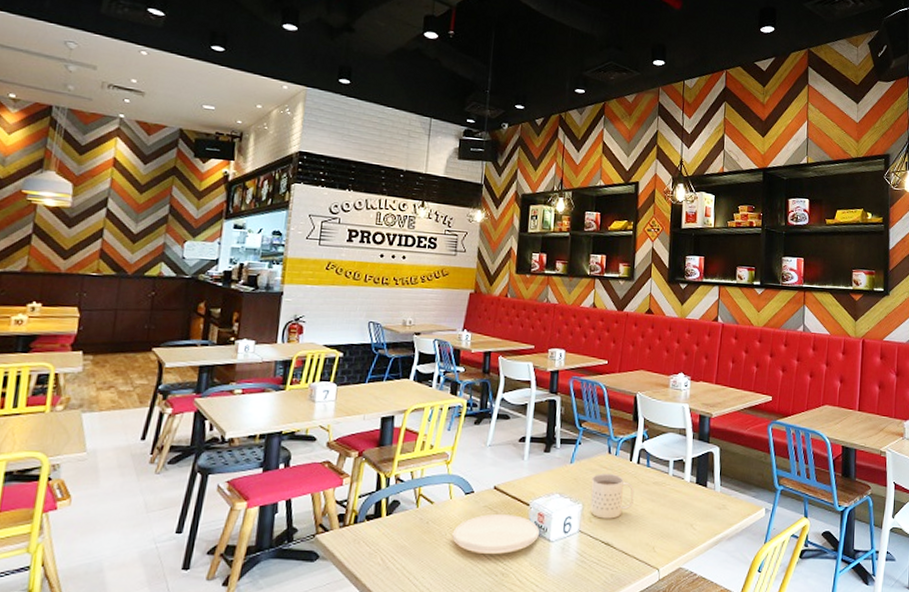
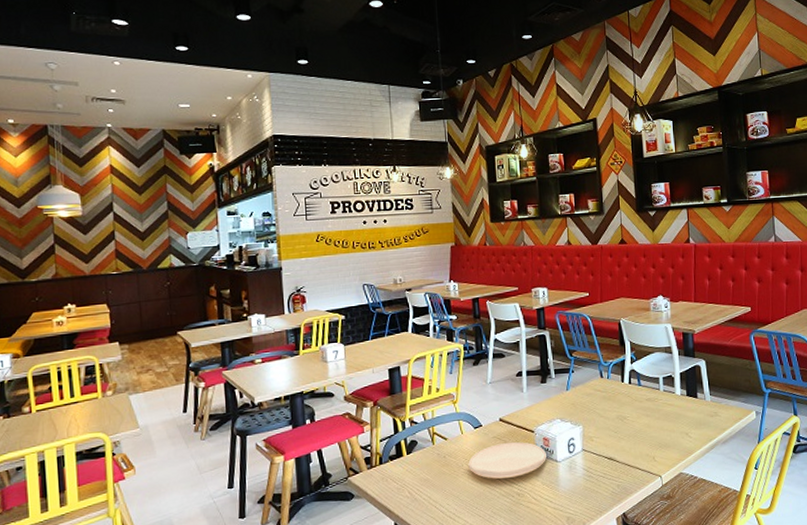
mug: present [590,473,635,519] -> none [588,395,630,437]

